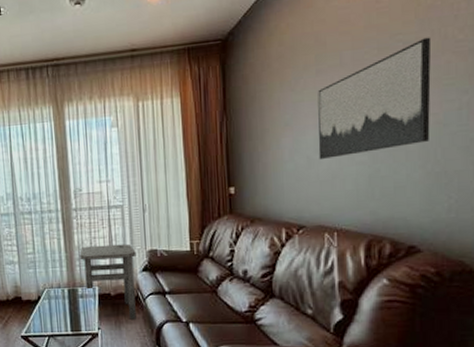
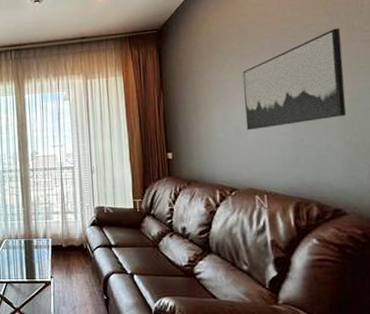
side table: present [80,244,136,320] -> none [35,201,85,270]

